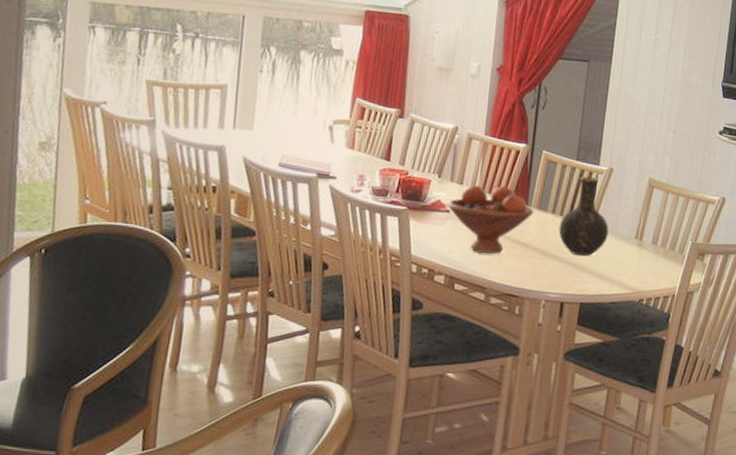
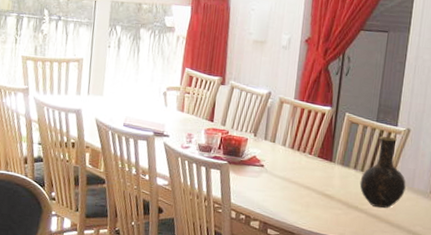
fruit bowl: present [447,185,534,254] -> none [262,143,338,204]

